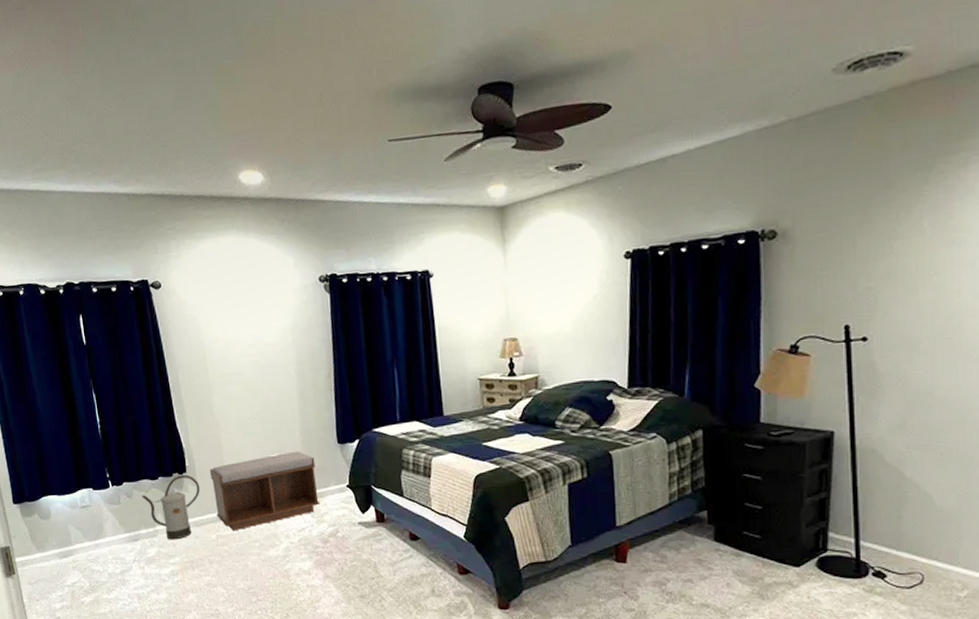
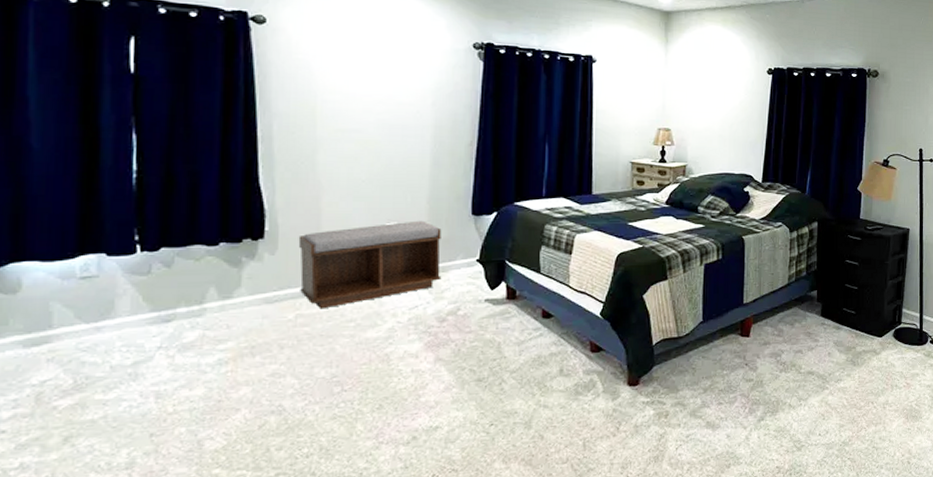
watering can: present [141,474,201,540] -> none [188,241,282,321]

